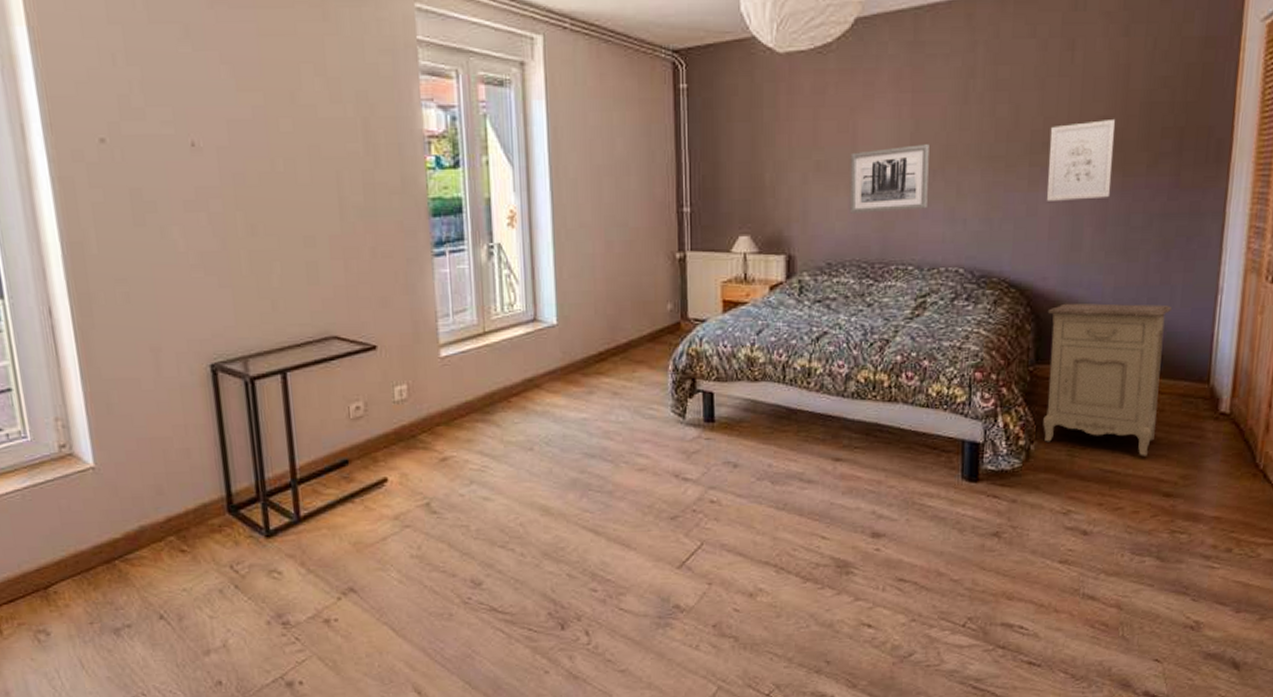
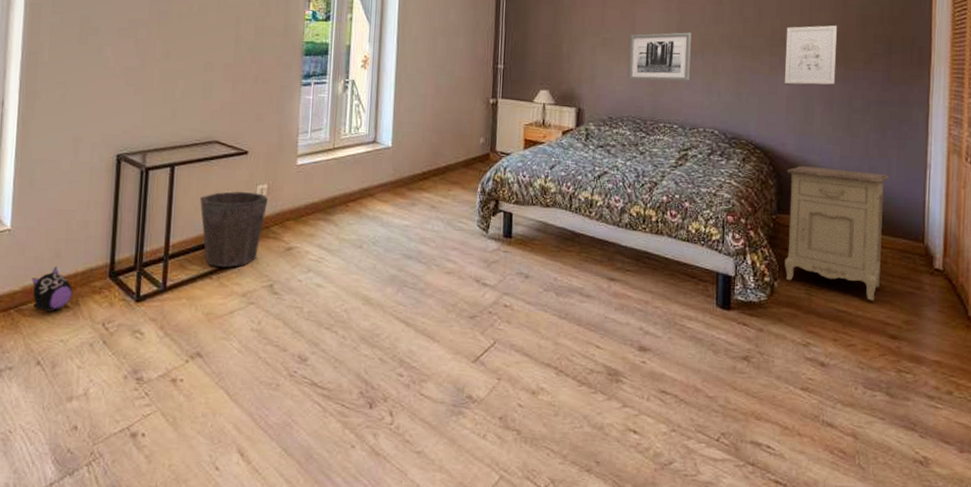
plush toy: none [133,506,187,559] -> present [32,266,73,312]
waste bin: none [325,396,411,489] -> present [200,191,269,268]

